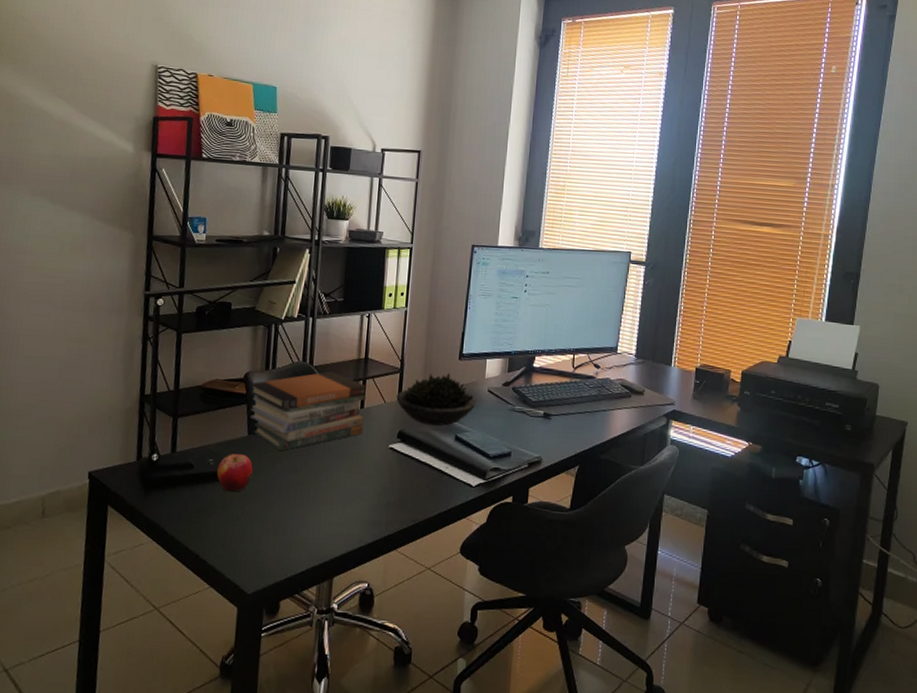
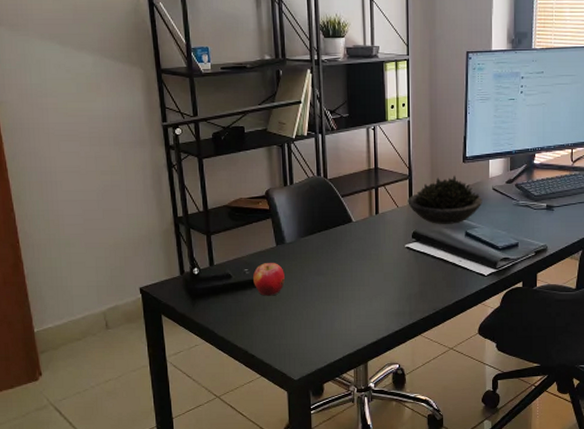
book stack: present [249,371,366,451] -> none [271,182,380,258]

